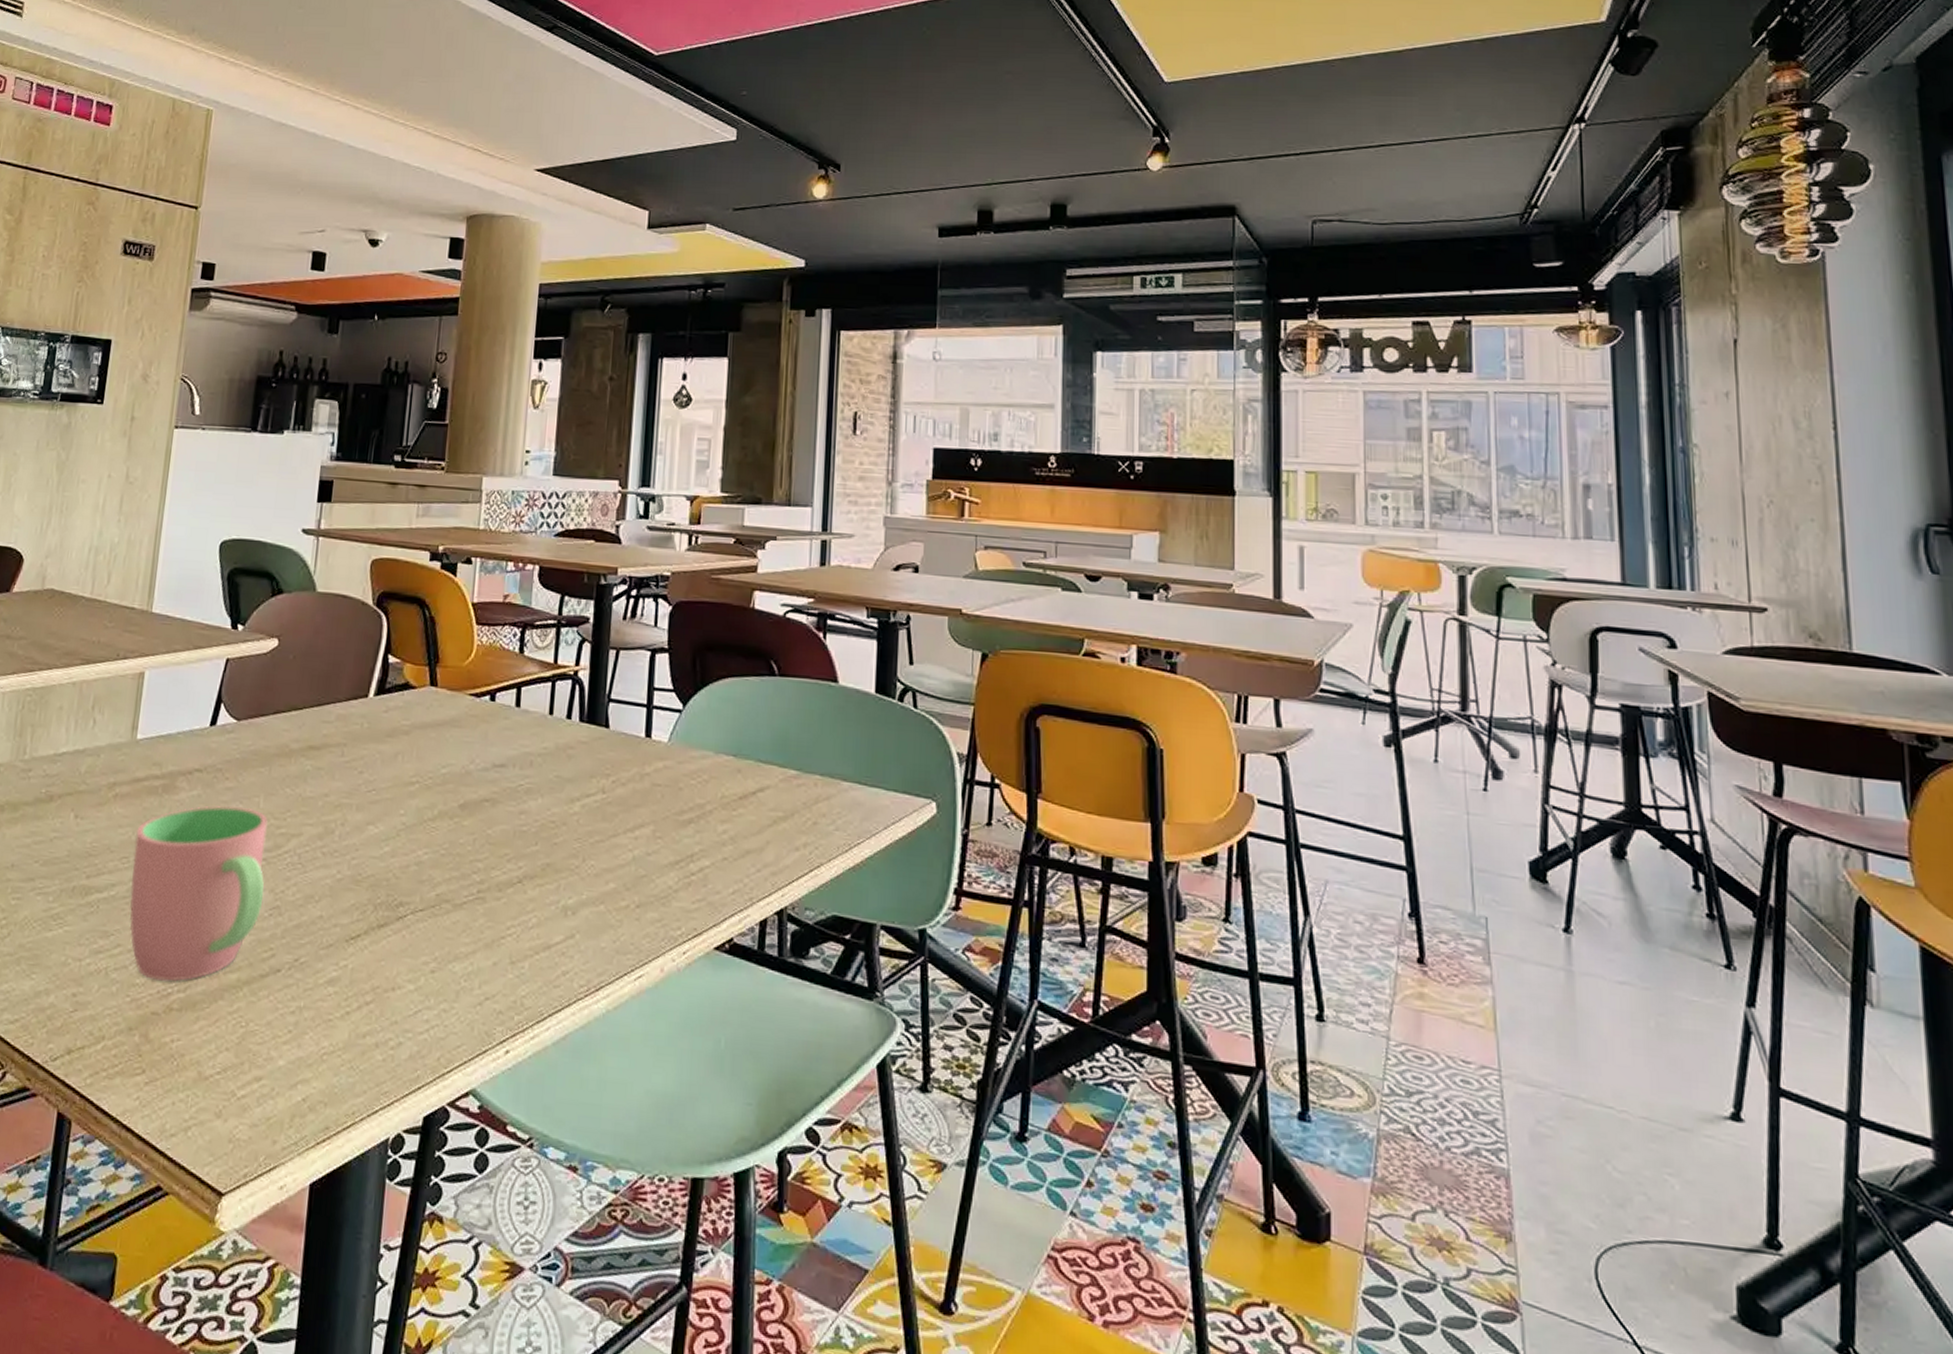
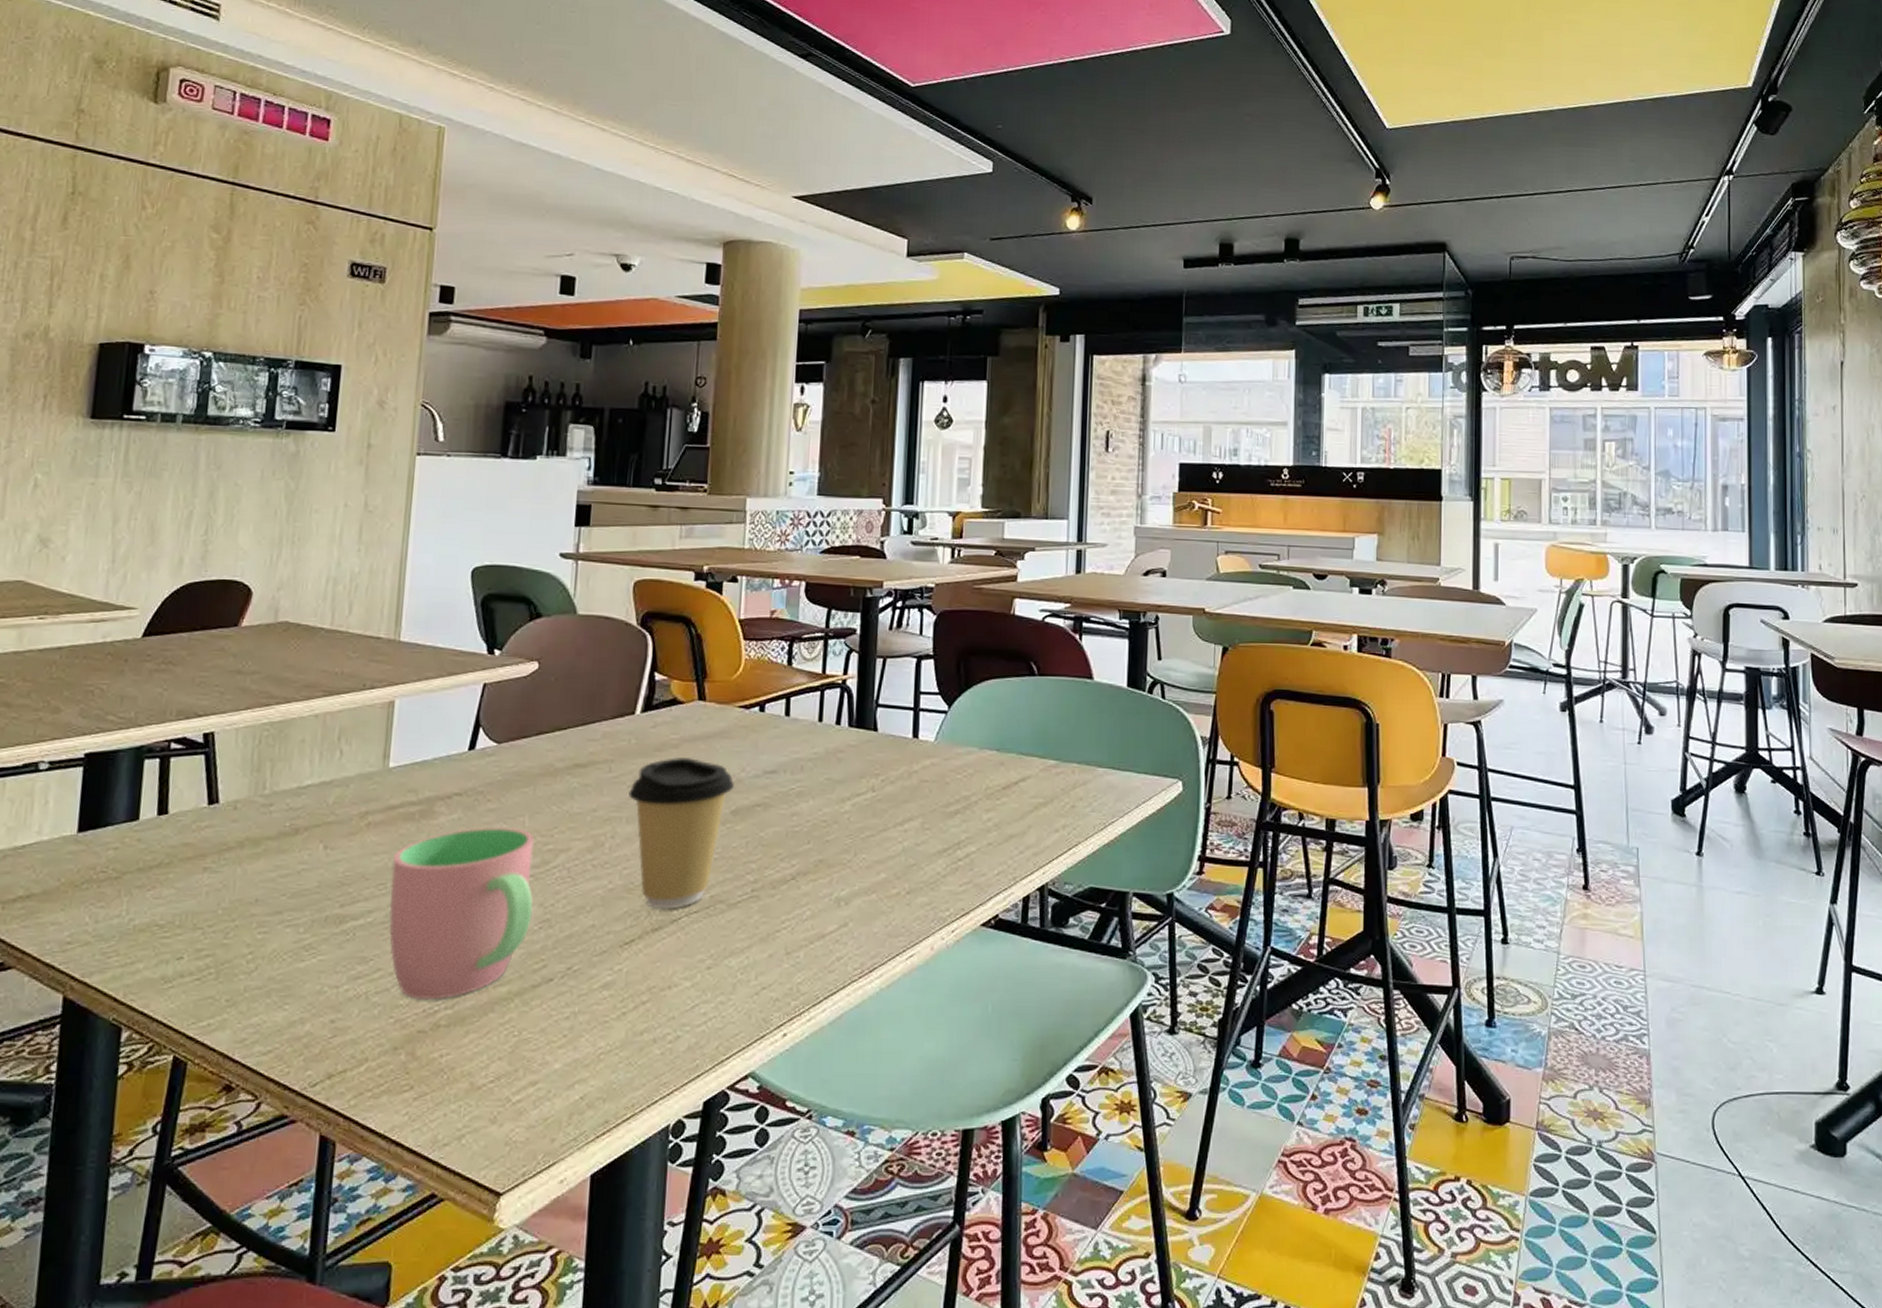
coffee cup: none [359,745,464,905] -> present [628,758,735,910]

